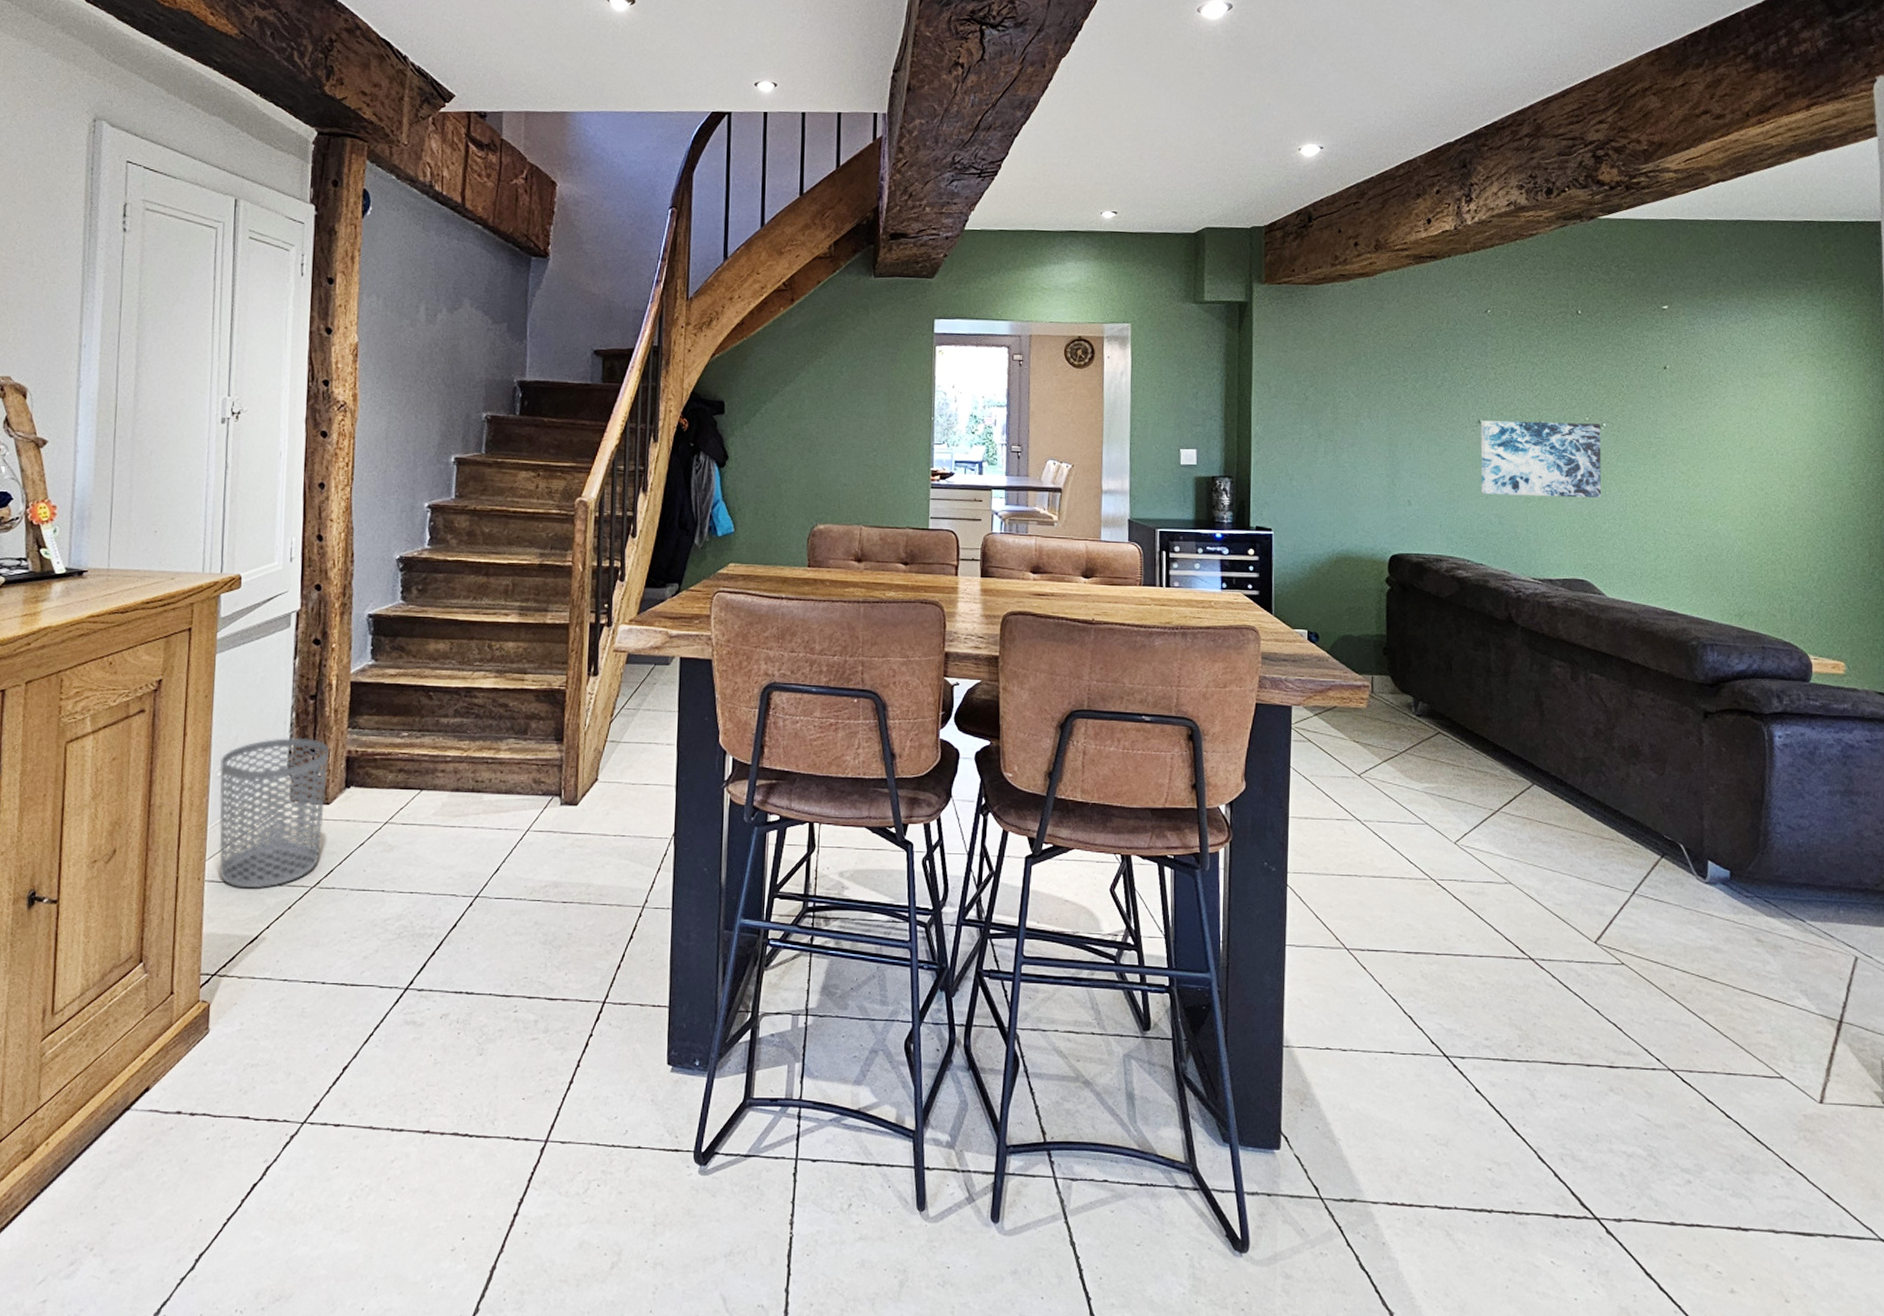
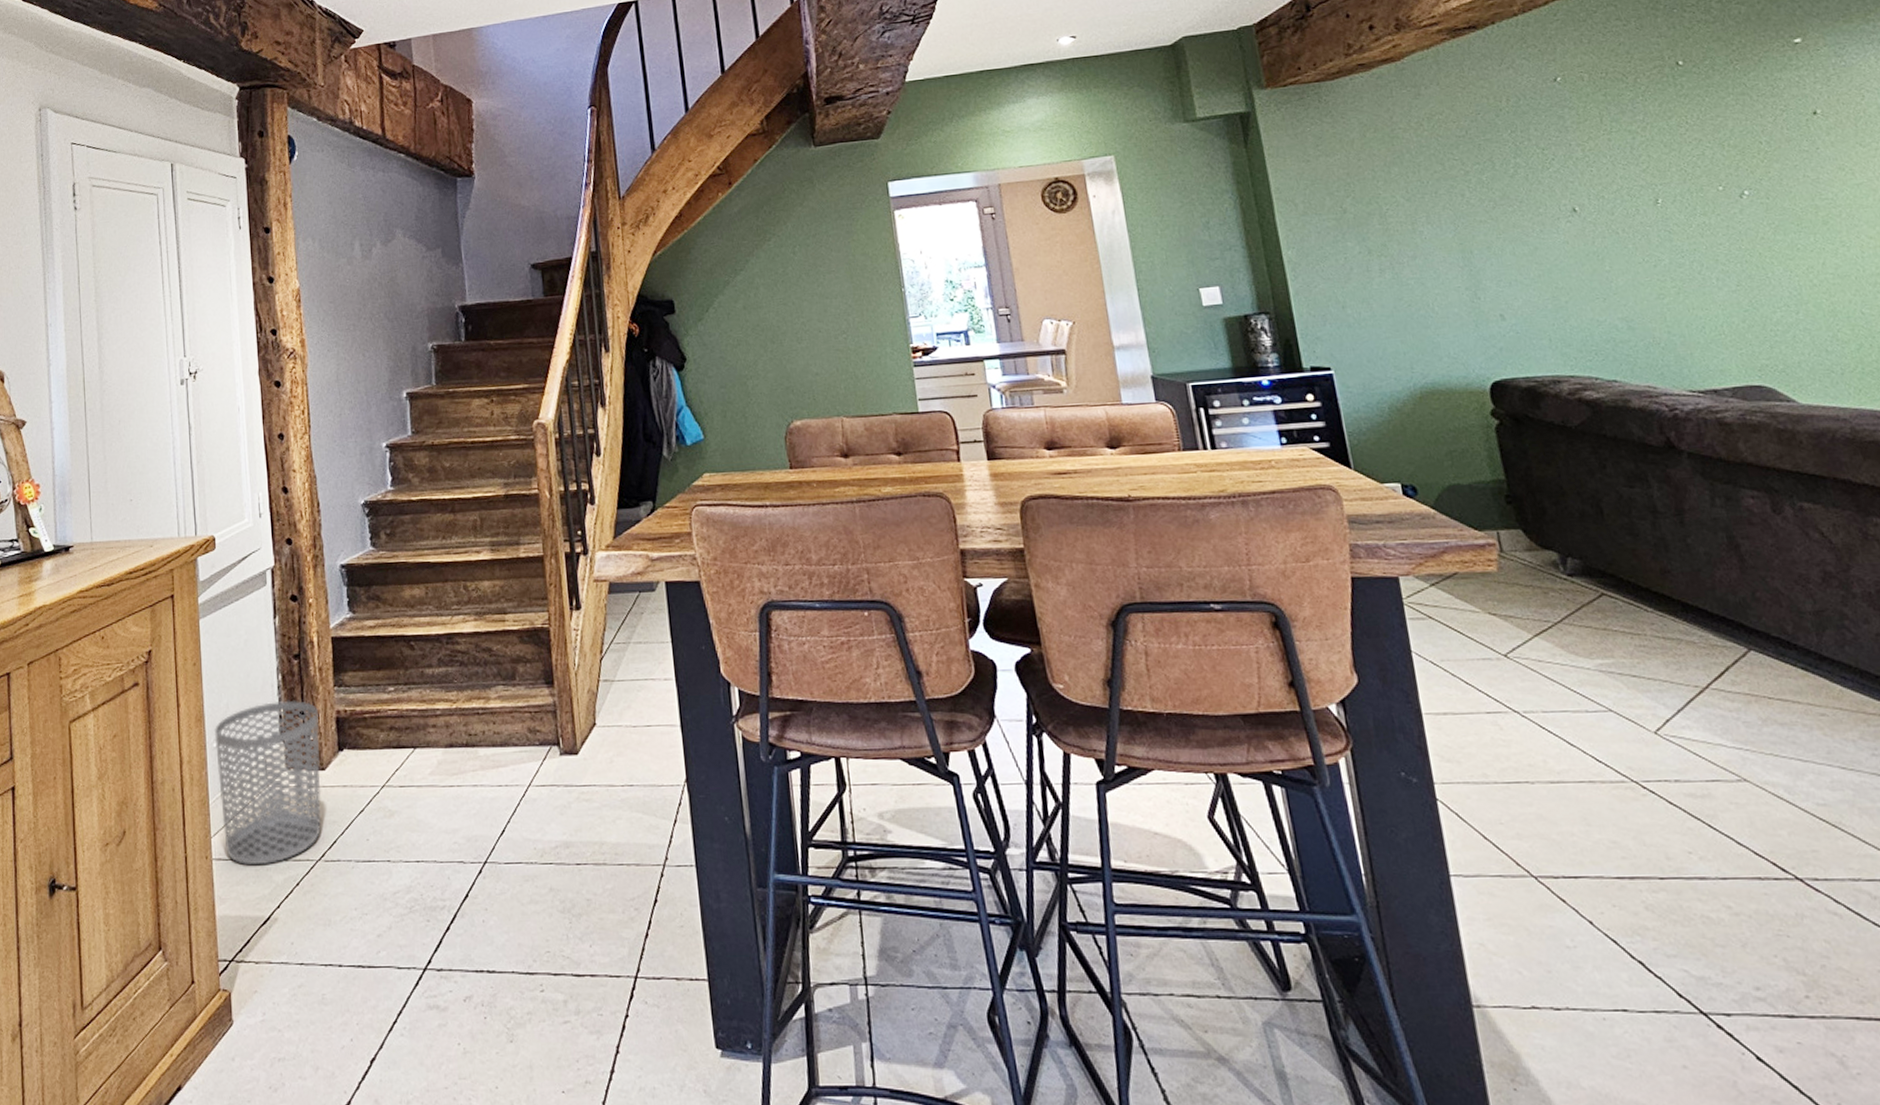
wall art: present [1480,420,1602,499] -> none [1577,192,1763,296]

